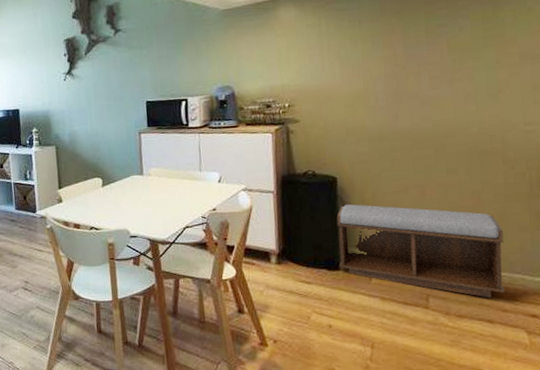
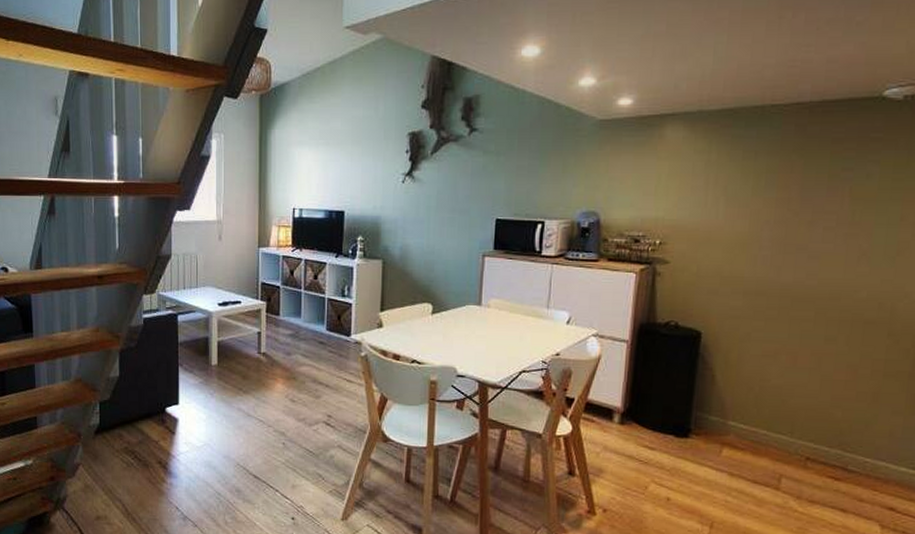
bench: present [336,204,505,298] -> none [688,364,876,485]

